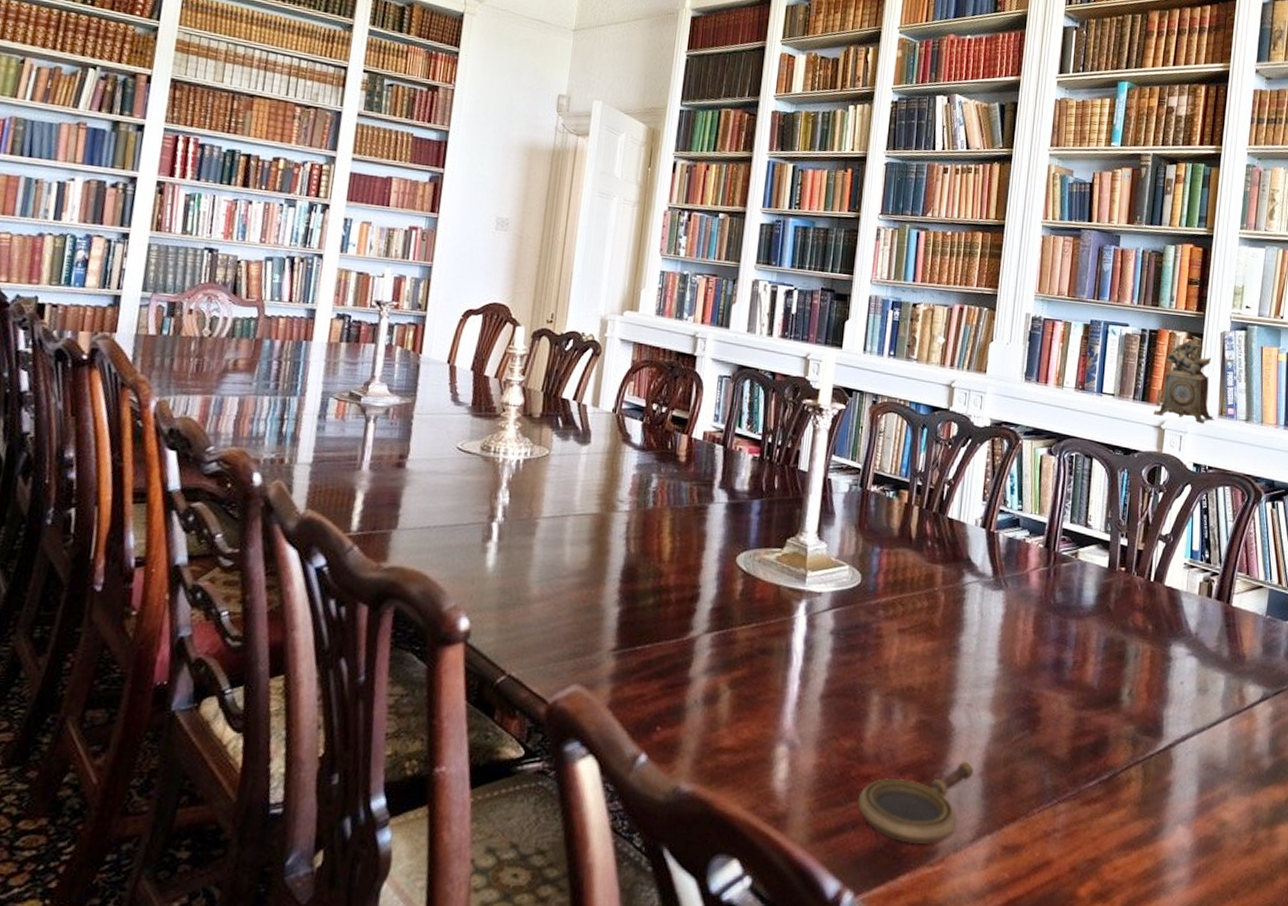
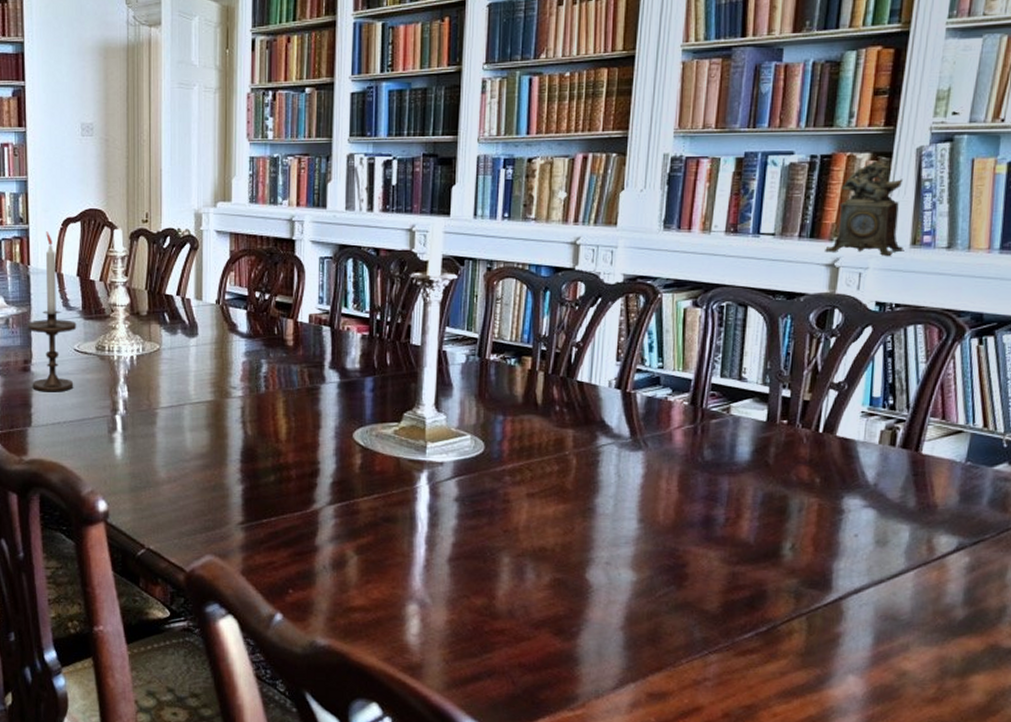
candlestick: none [404,321,464,493] -> present [27,231,77,392]
magnifying glass: present [858,761,974,845] -> none [493,616,615,691]

